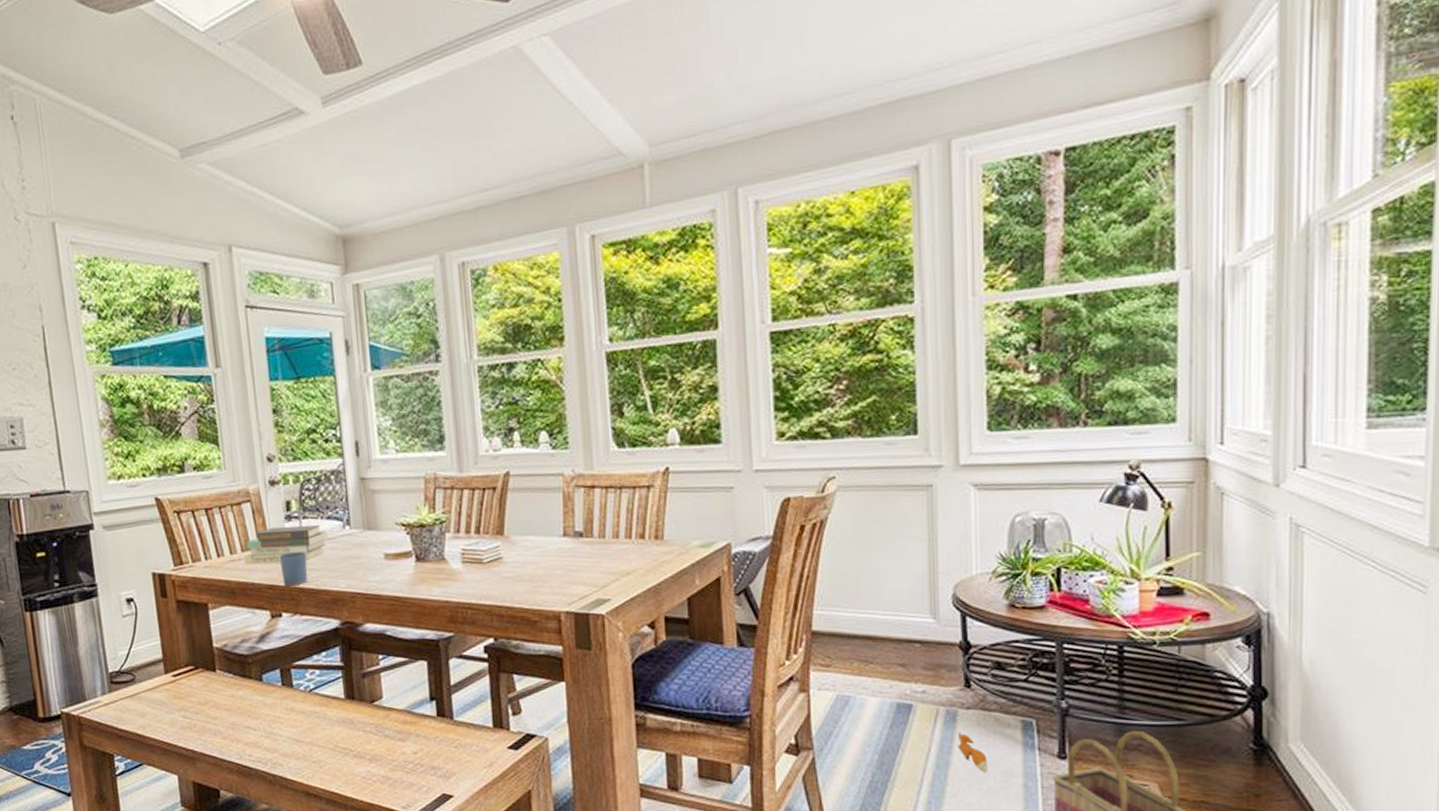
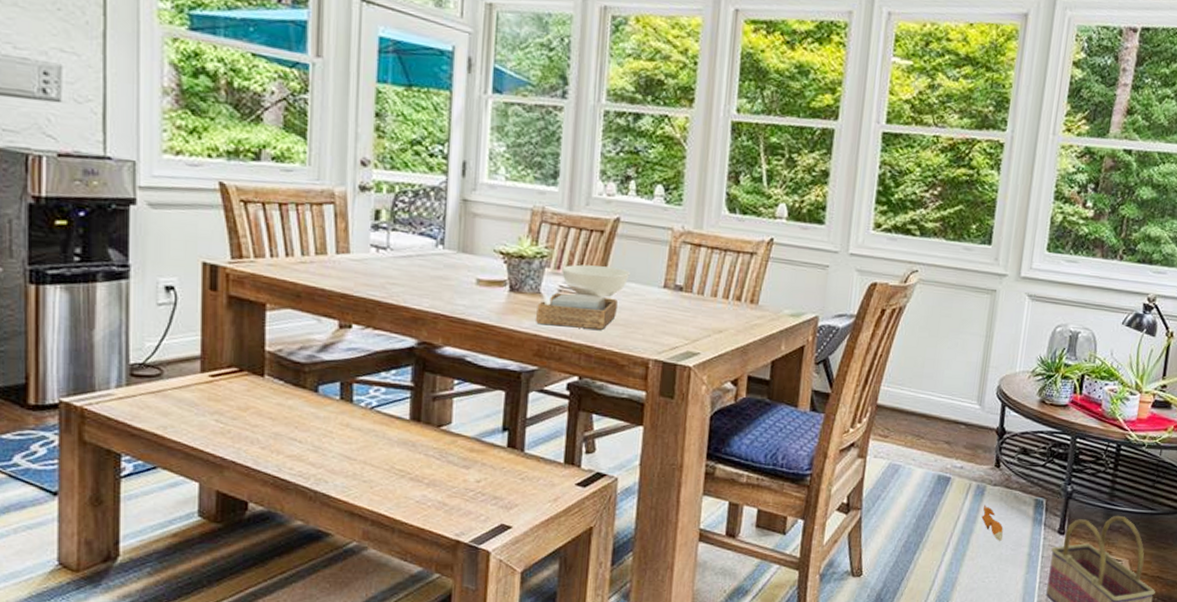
books: present [244,524,328,564] -> none [318,234,418,274]
mug: present [279,552,308,587] -> none [358,263,390,299]
napkin holder: none [444,553,521,591] -> present [536,293,618,330]
bowl: none [462,522,528,556] -> present [562,264,630,298]

